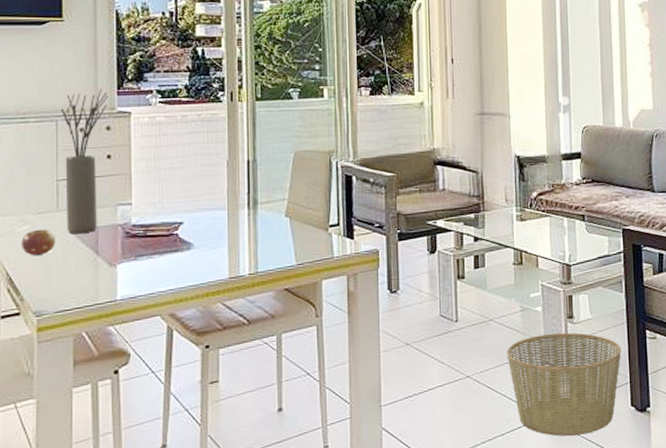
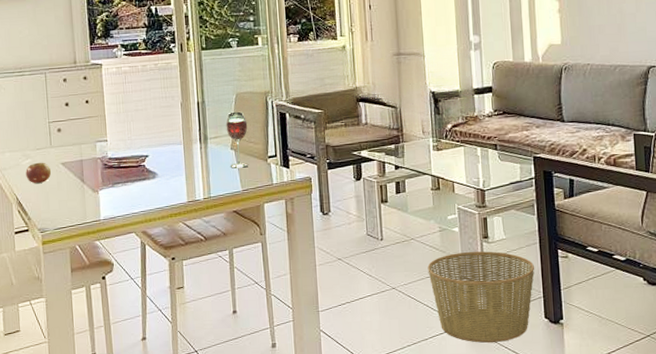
vase: present [60,89,109,234] -> none [47,45,84,166]
wineglass: none [280,172,307,239] -> present [225,111,248,169]

